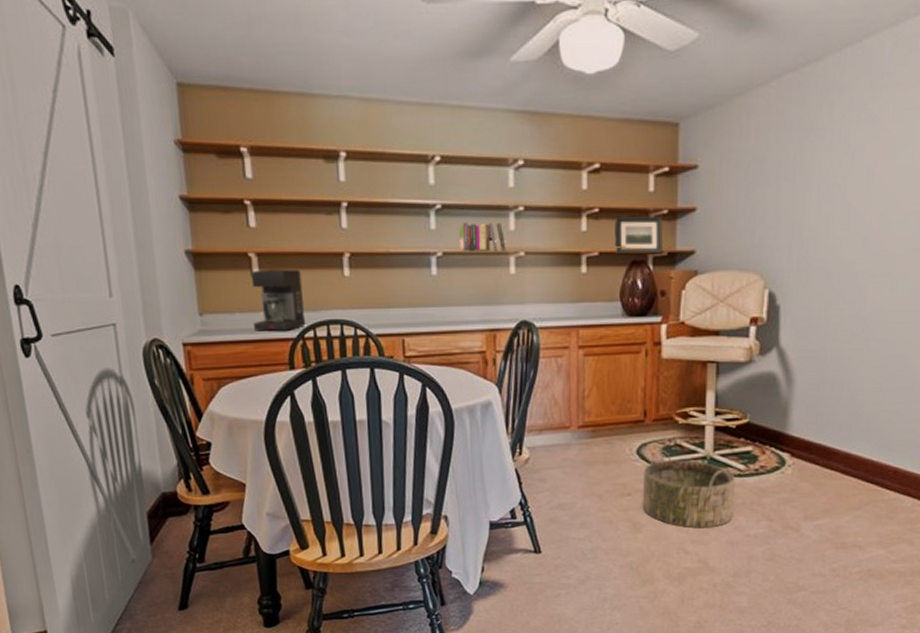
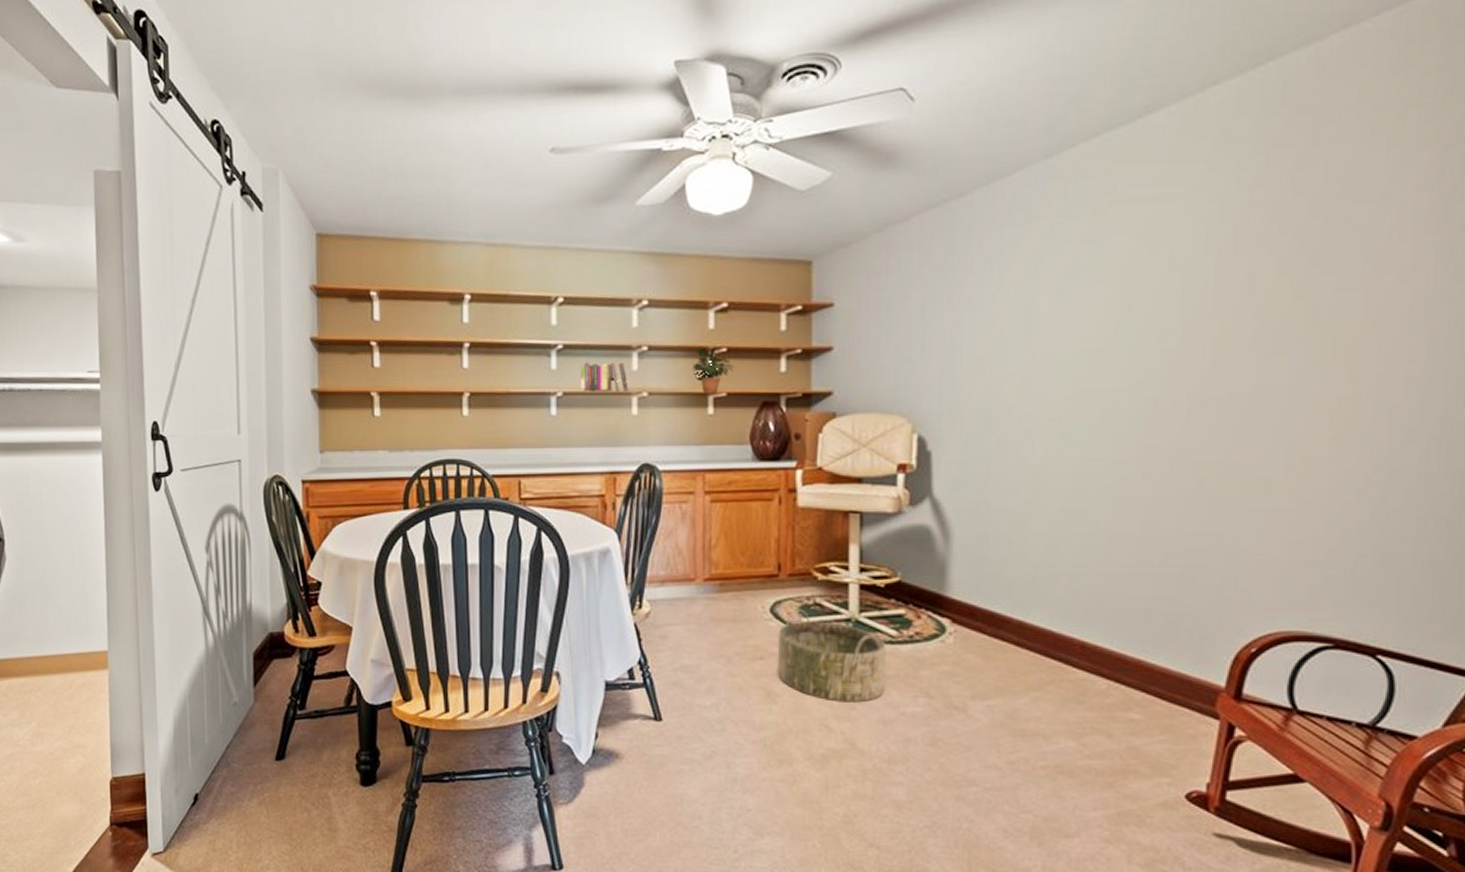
coffee maker: present [251,269,306,331] -> none [370,408,423,470]
potted plant: none [566,207,606,255] -> present [692,346,735,395]
picture frame: present [615,216,663,255] -> none [744,355,796,396]

